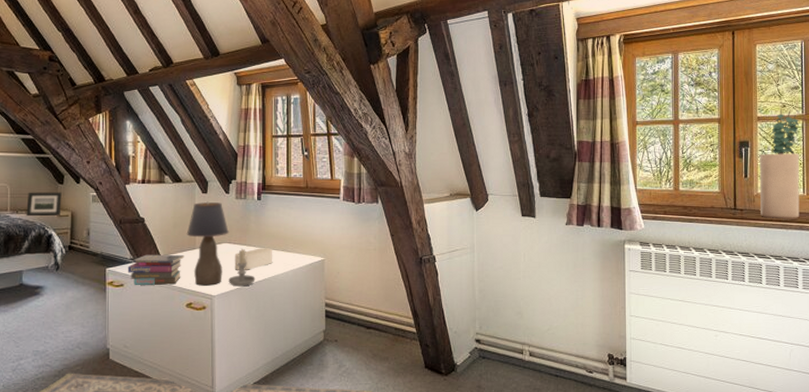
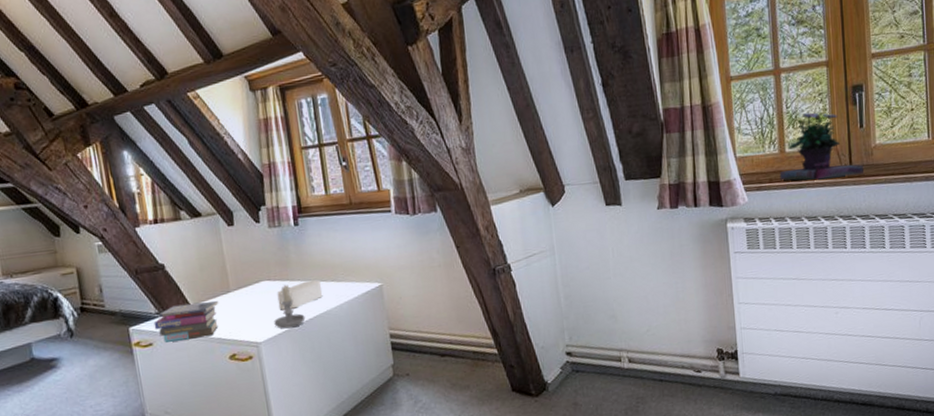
picture frame: present [26,192,62,217] -> none [20,246,64,280]
table lamp: present [186,201,230,286] -> none [216,234,268,333]
potted flower: none [673,159,746,217] -> present [779,112,863,181]
vase: present [760,108,800,219] -> none [876,40,925,173]

